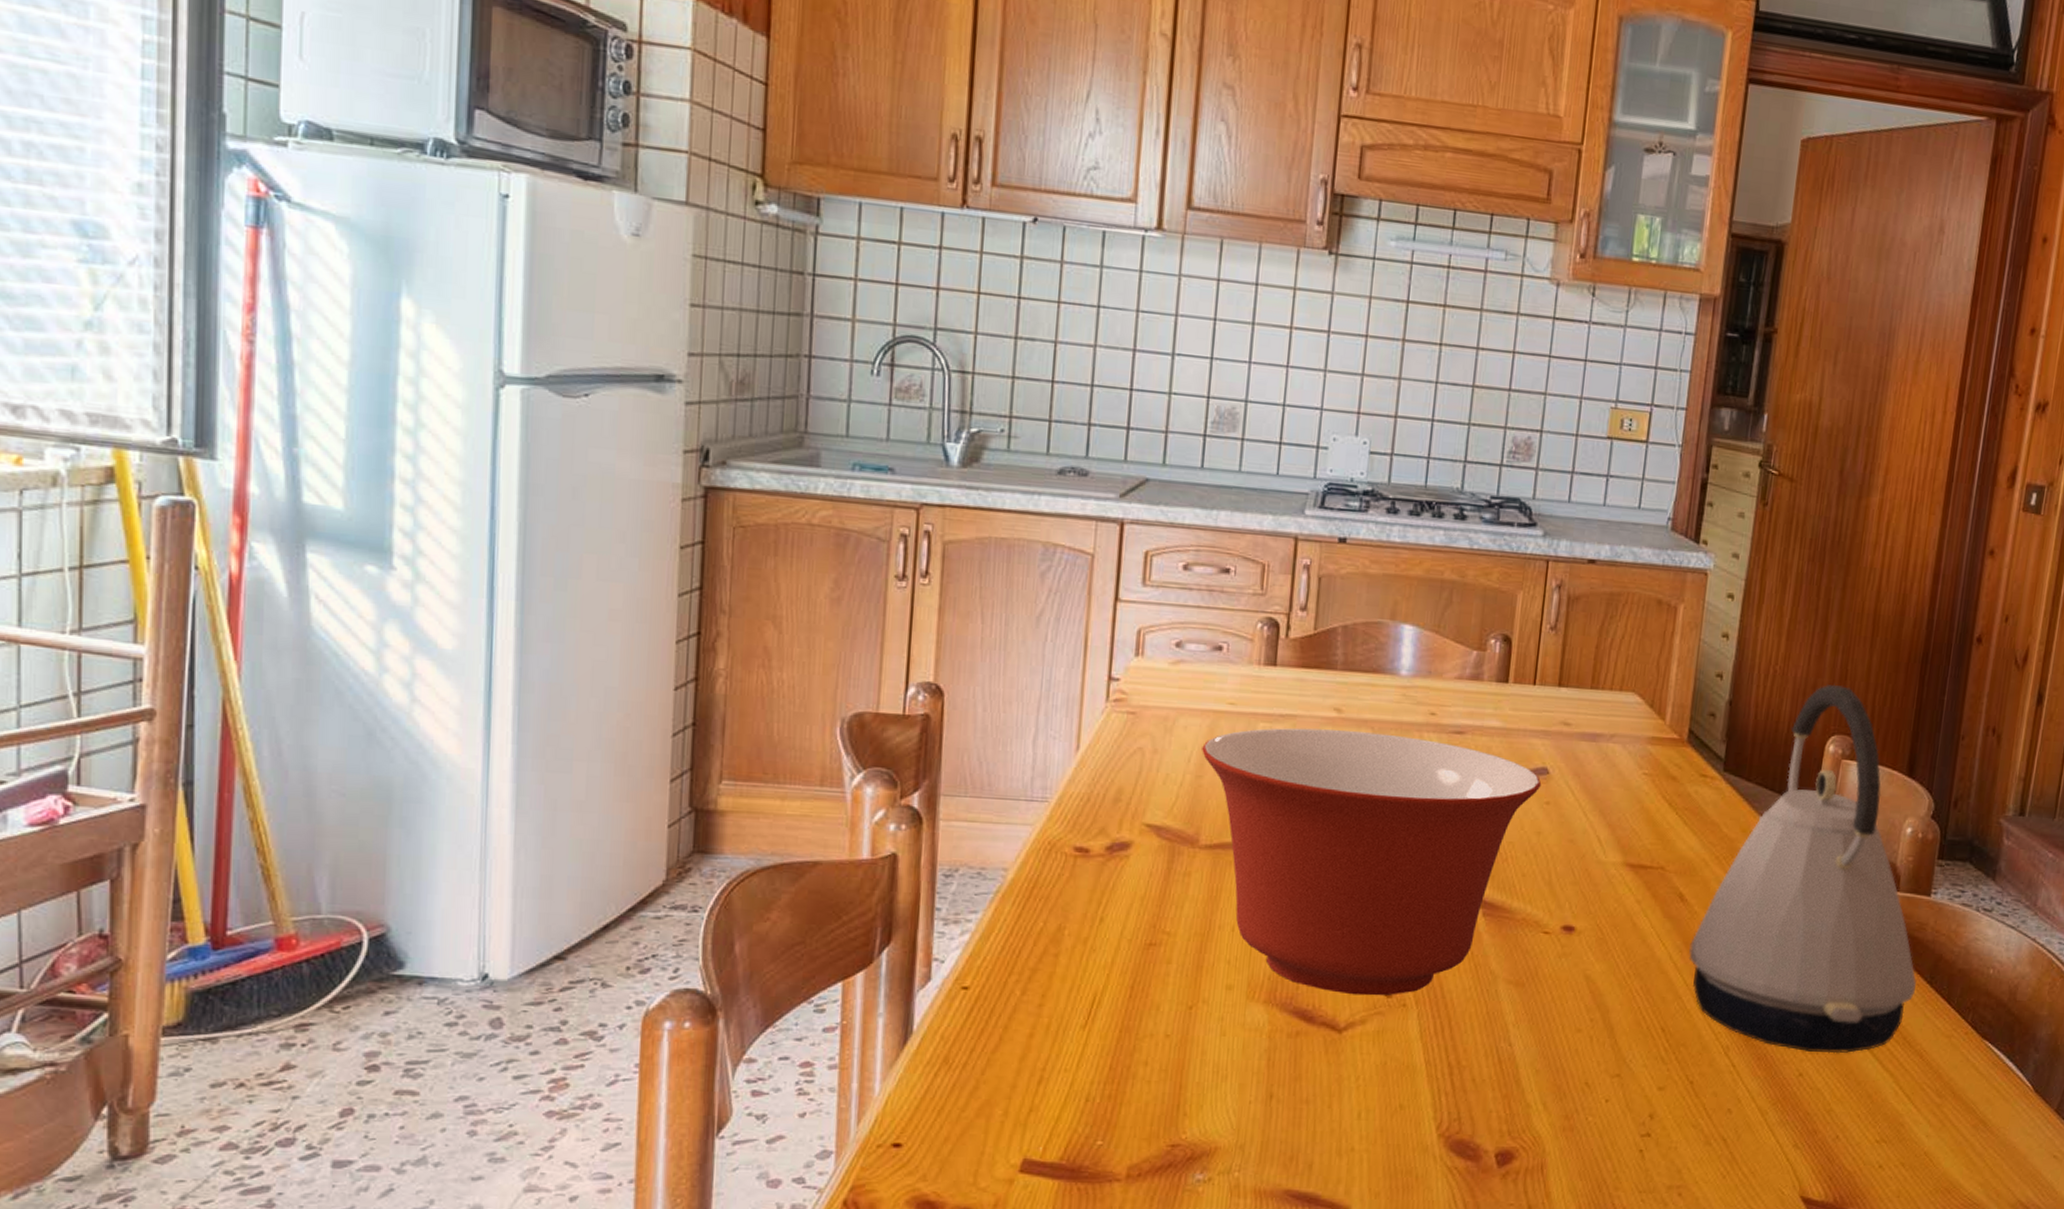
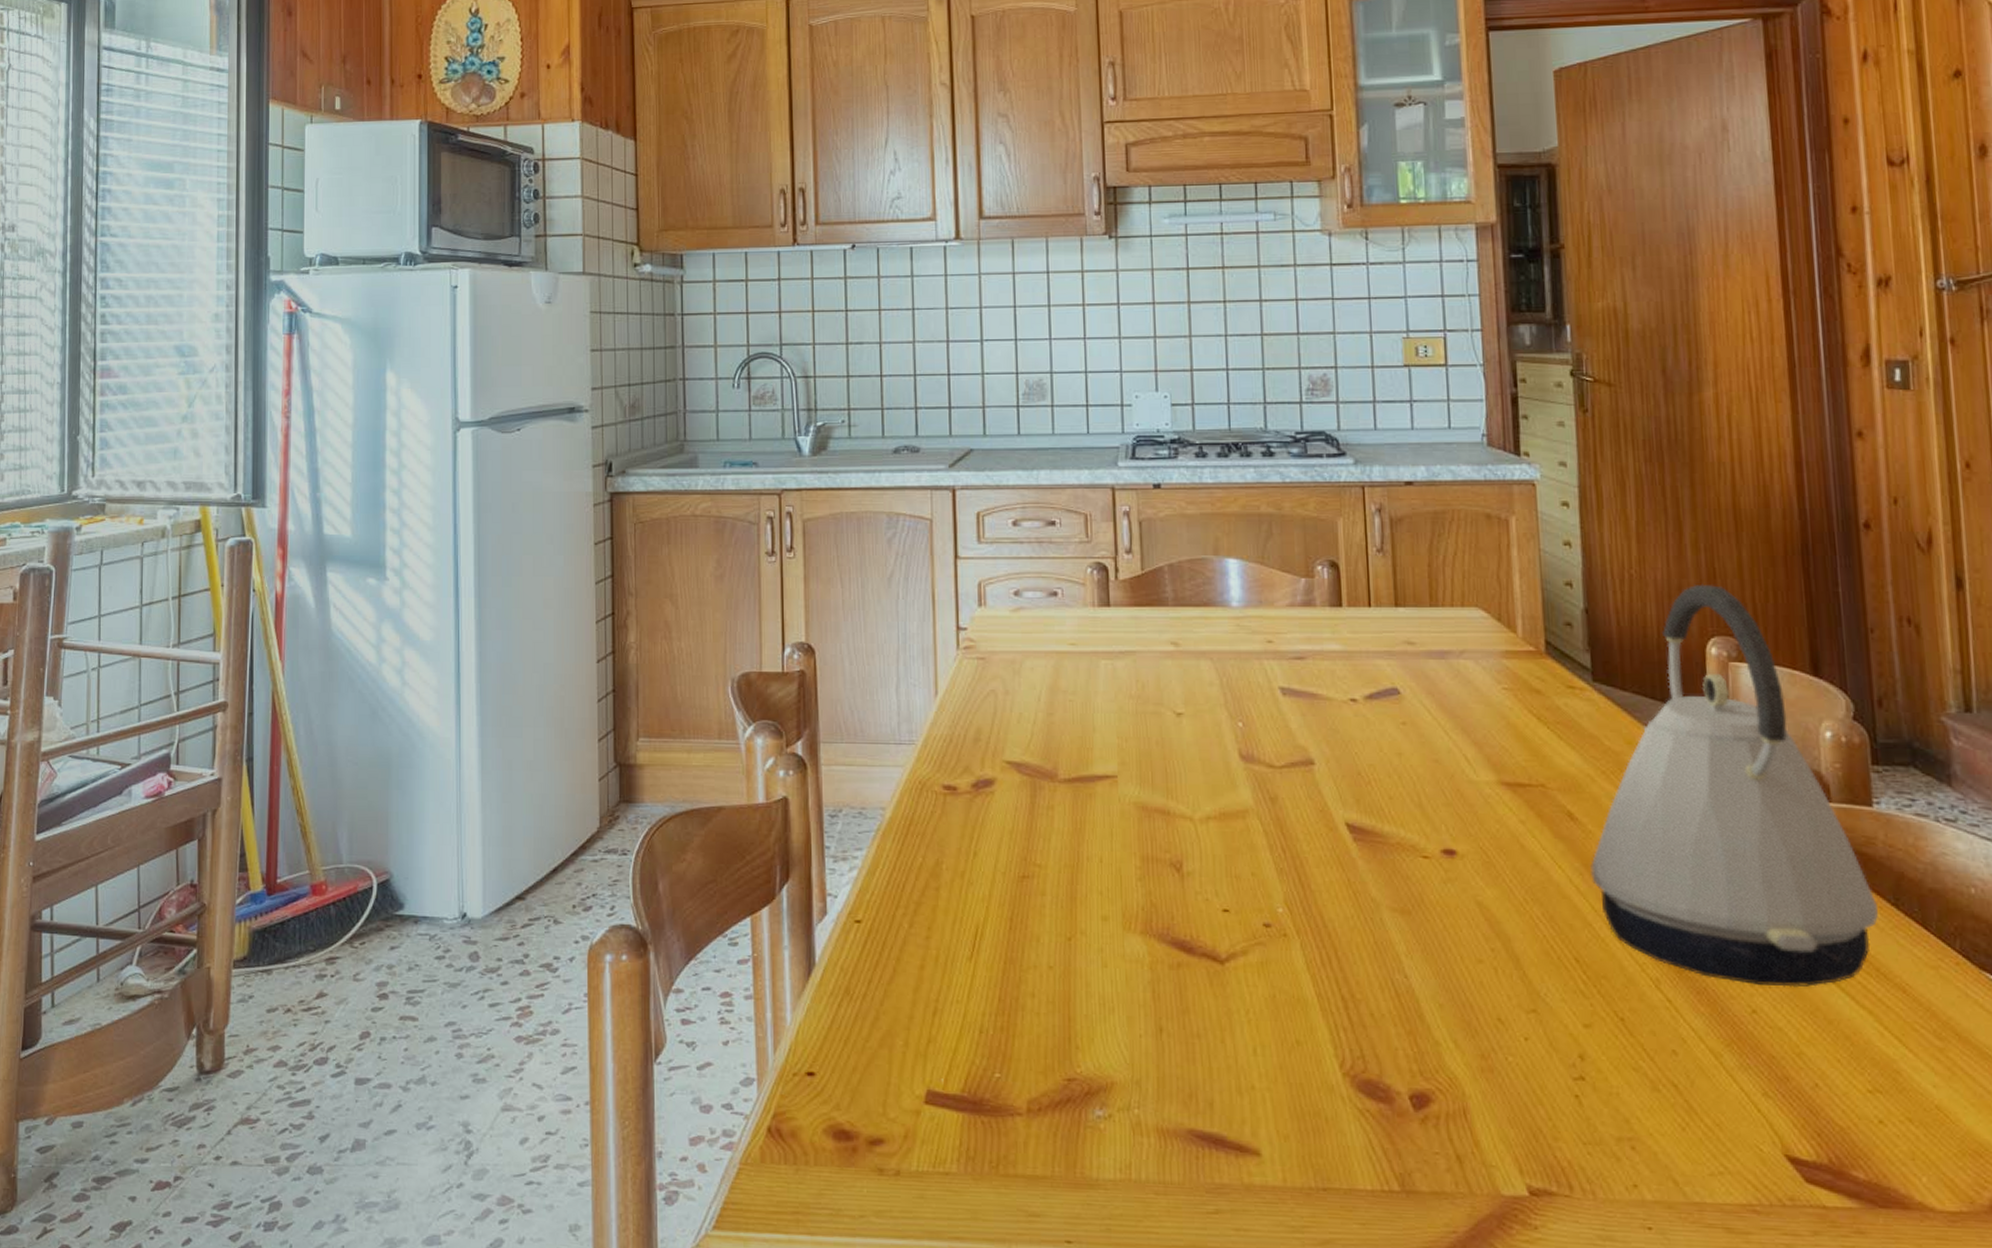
mixing bowl: present [1202,728,1542,996] -> none [1050,663,1394,926]

